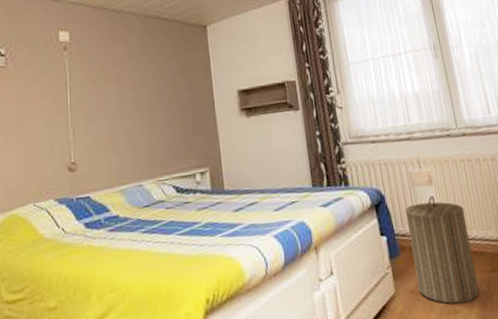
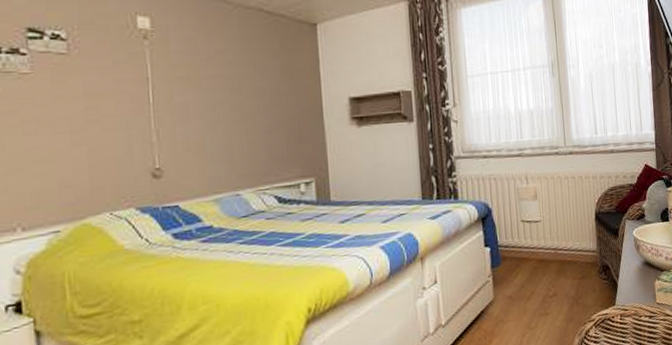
laundry hamper: present [405,196,480,304] -> none [509,210,569,308]

